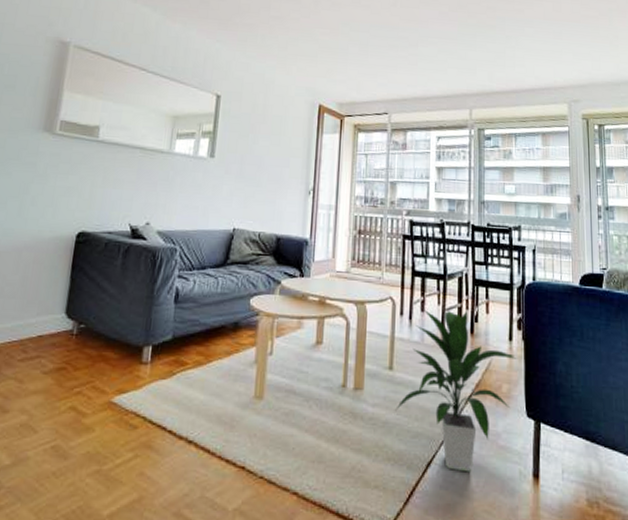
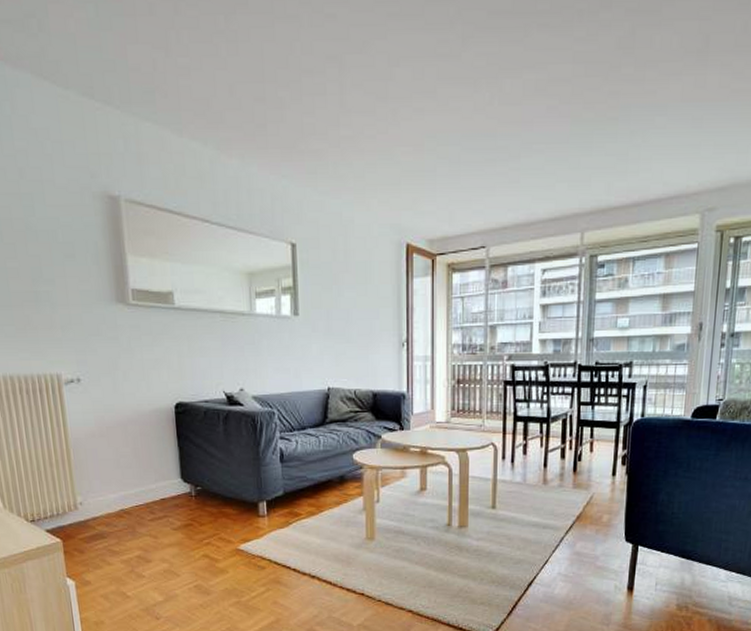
indoor plant: present [395,309,517,473] -> none [499,449,620,589]

